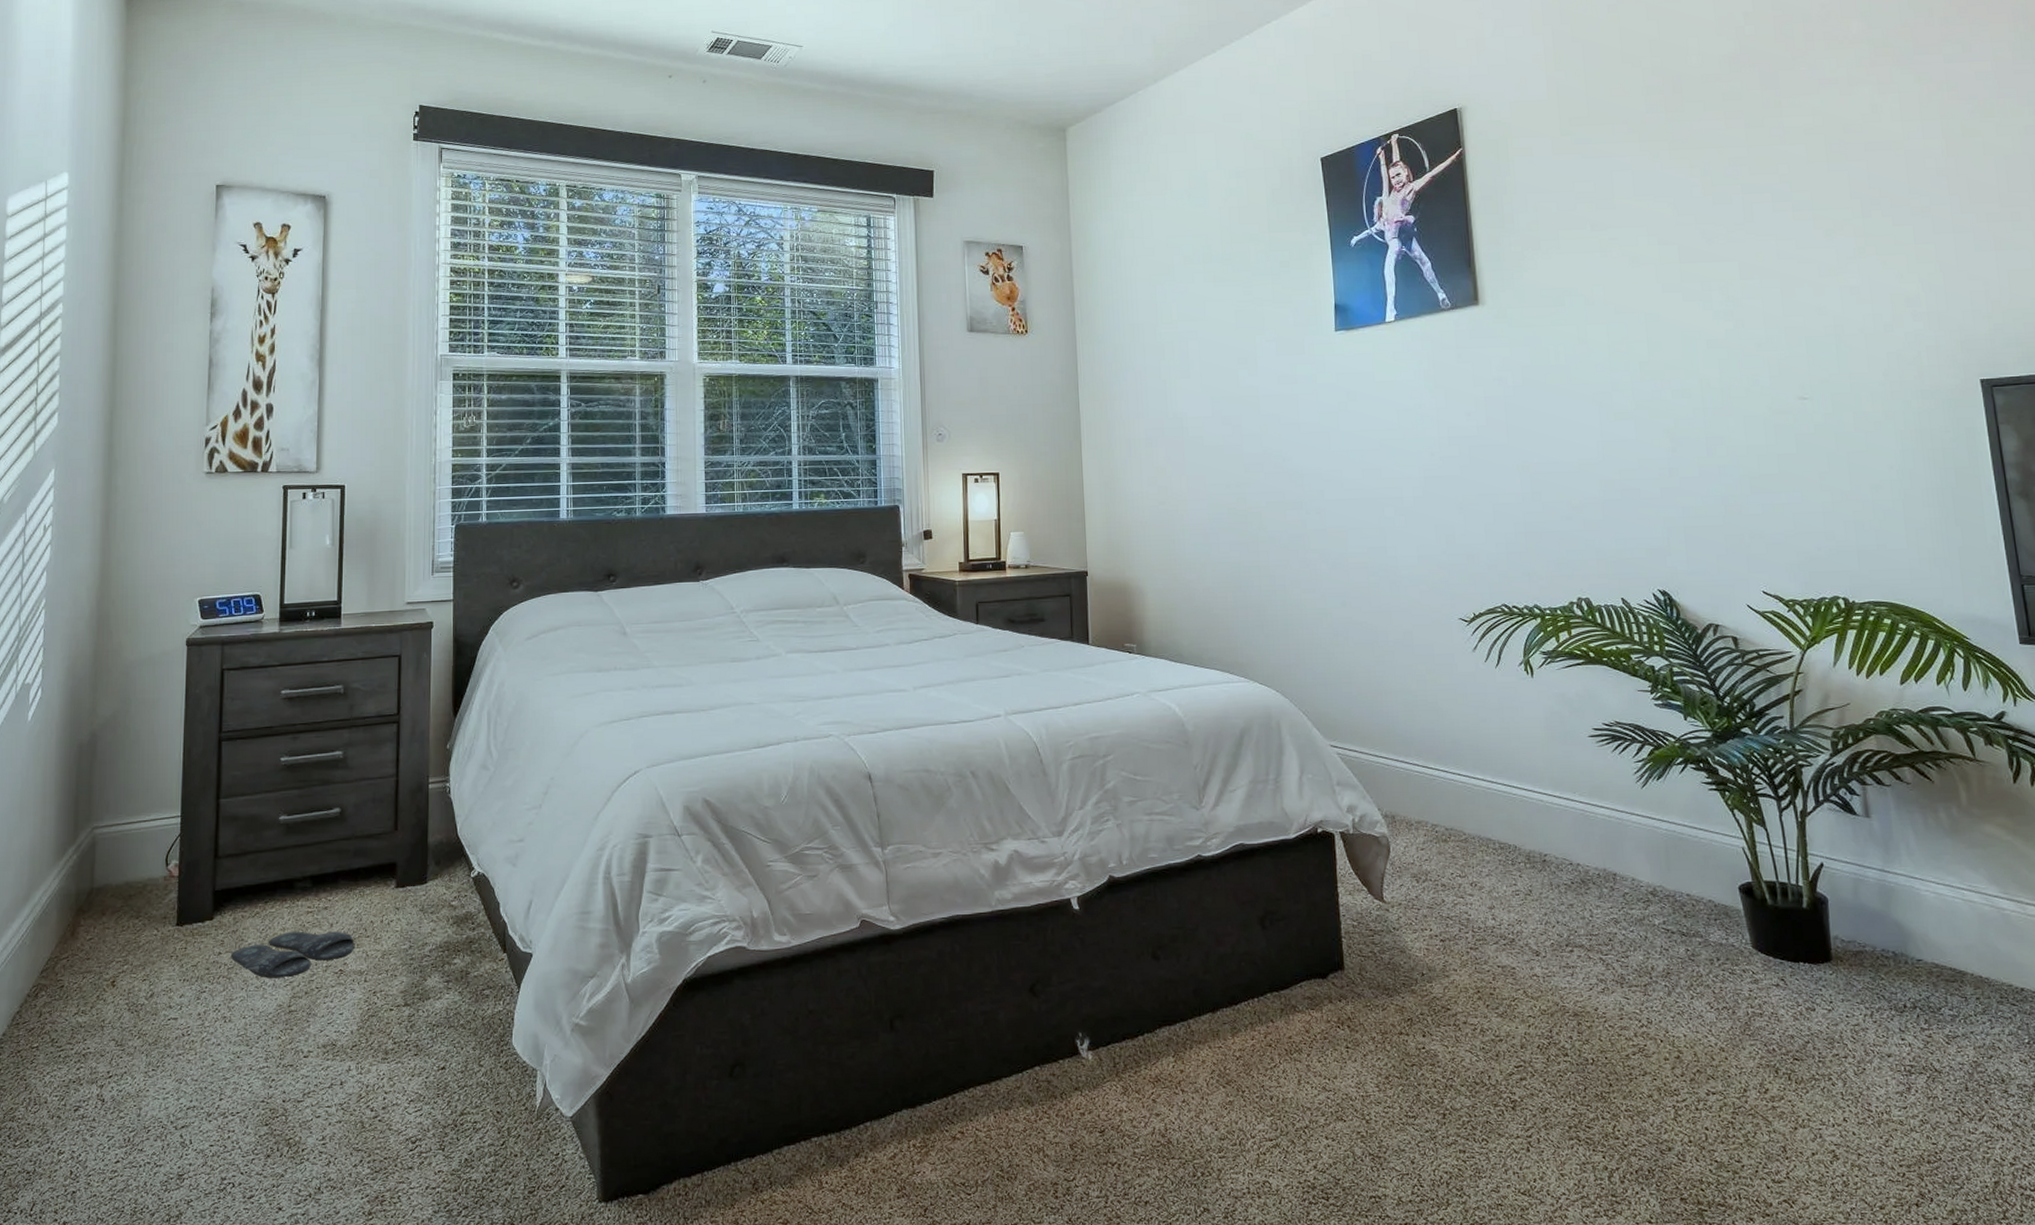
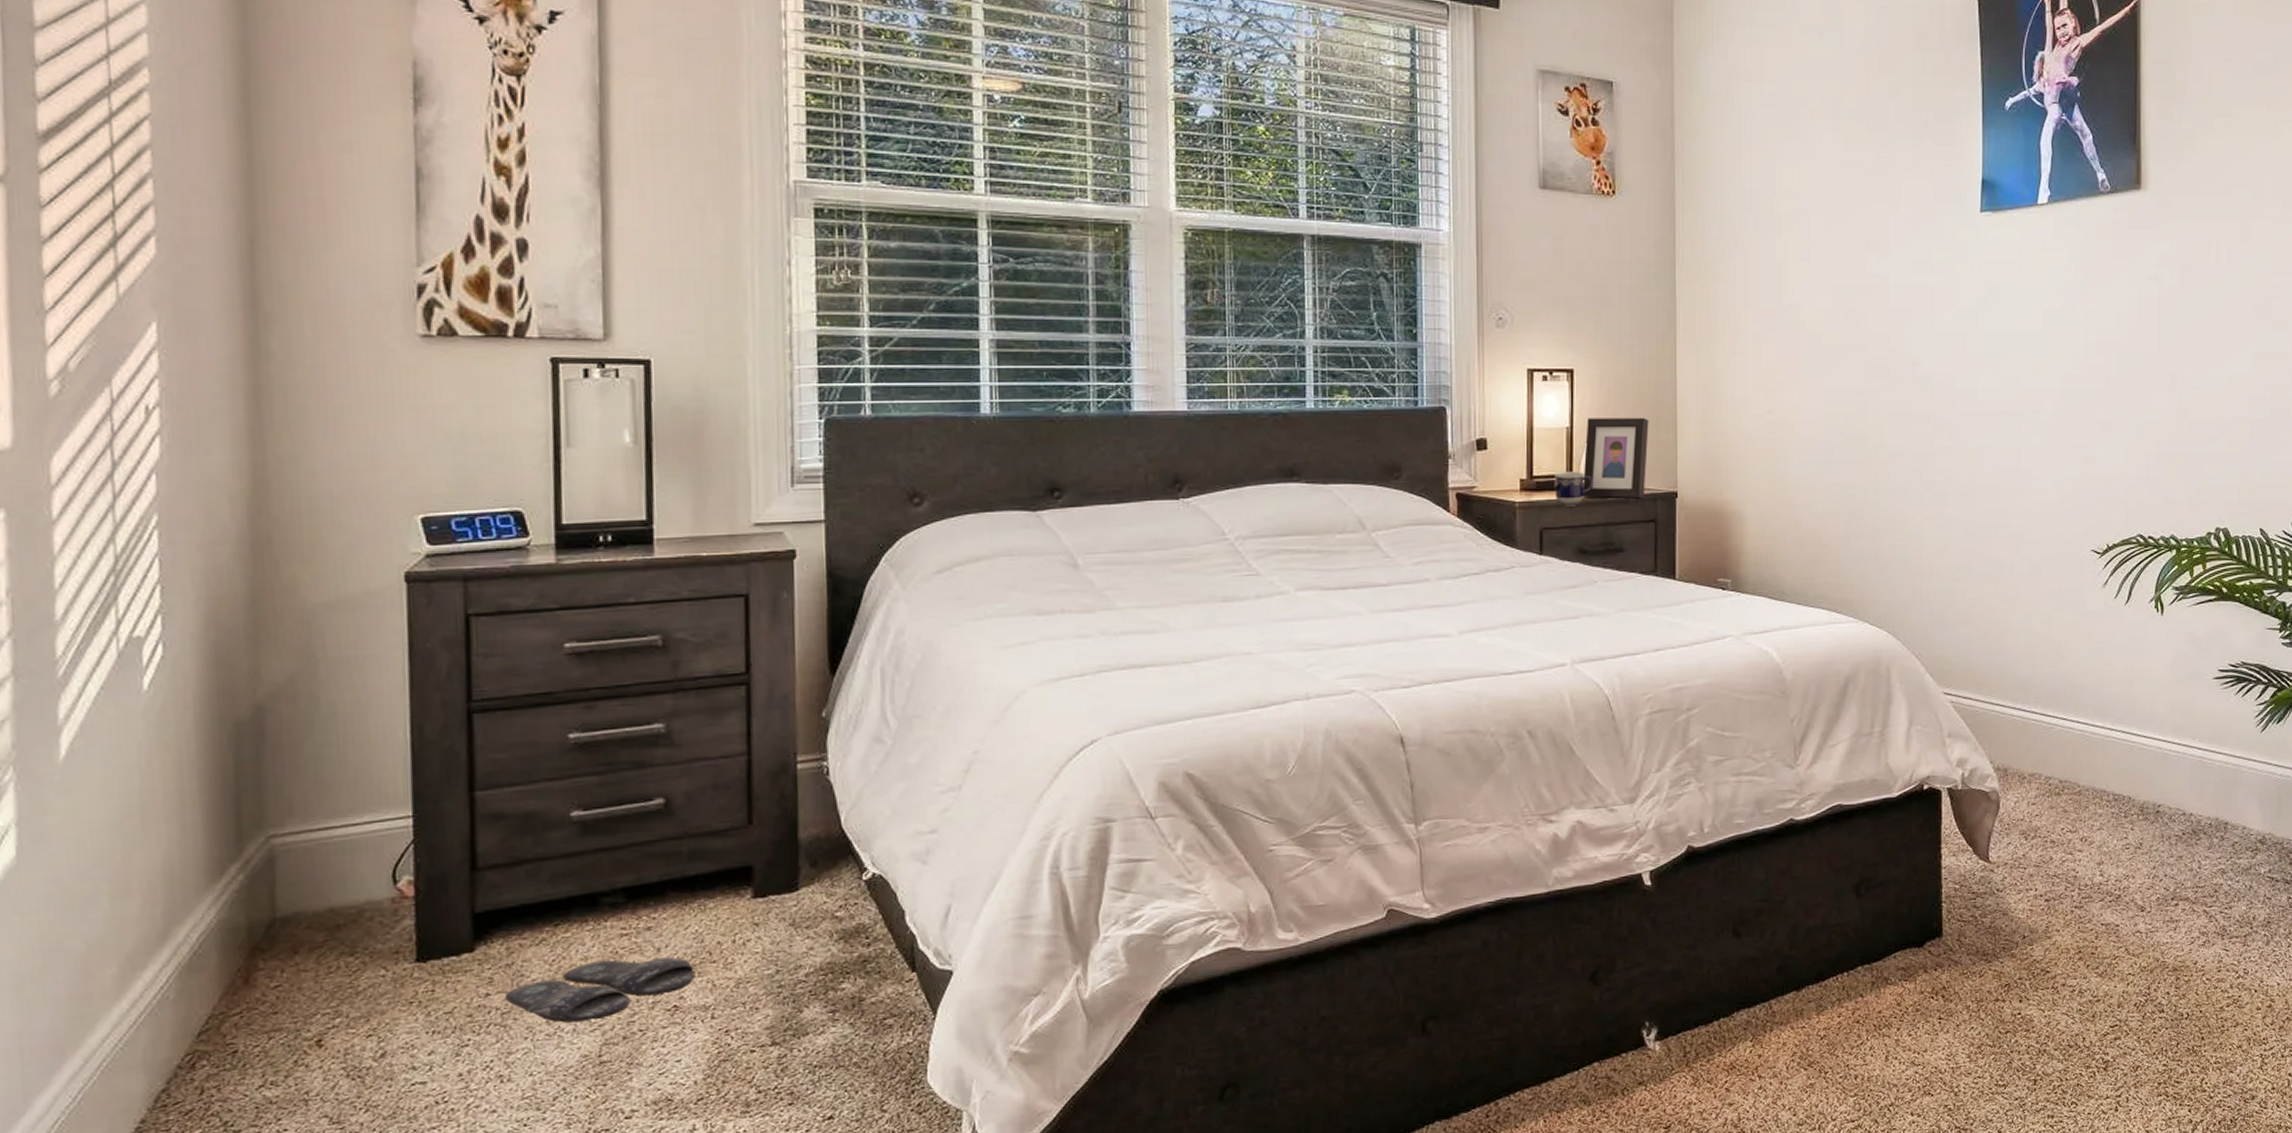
cup: none [986,555,1018,584] -> present [1554,471,1593,507]
picture frame: none [1009,510,1062,578] -> present [1583,417,1649,500]

